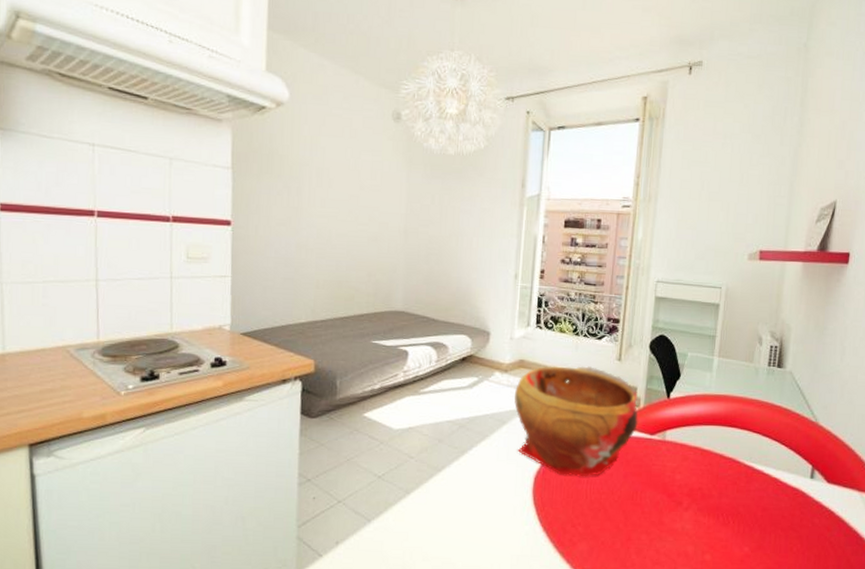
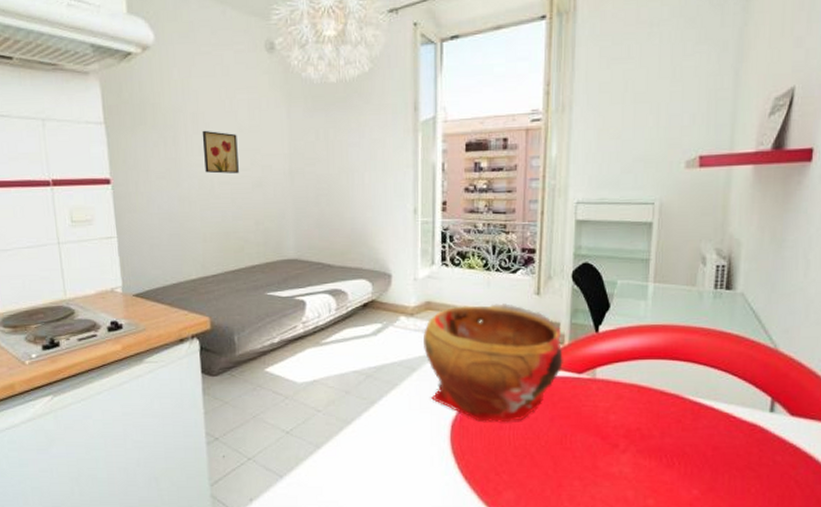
wall art: none [325,184,358,227] -> present [202,130,239,174]

